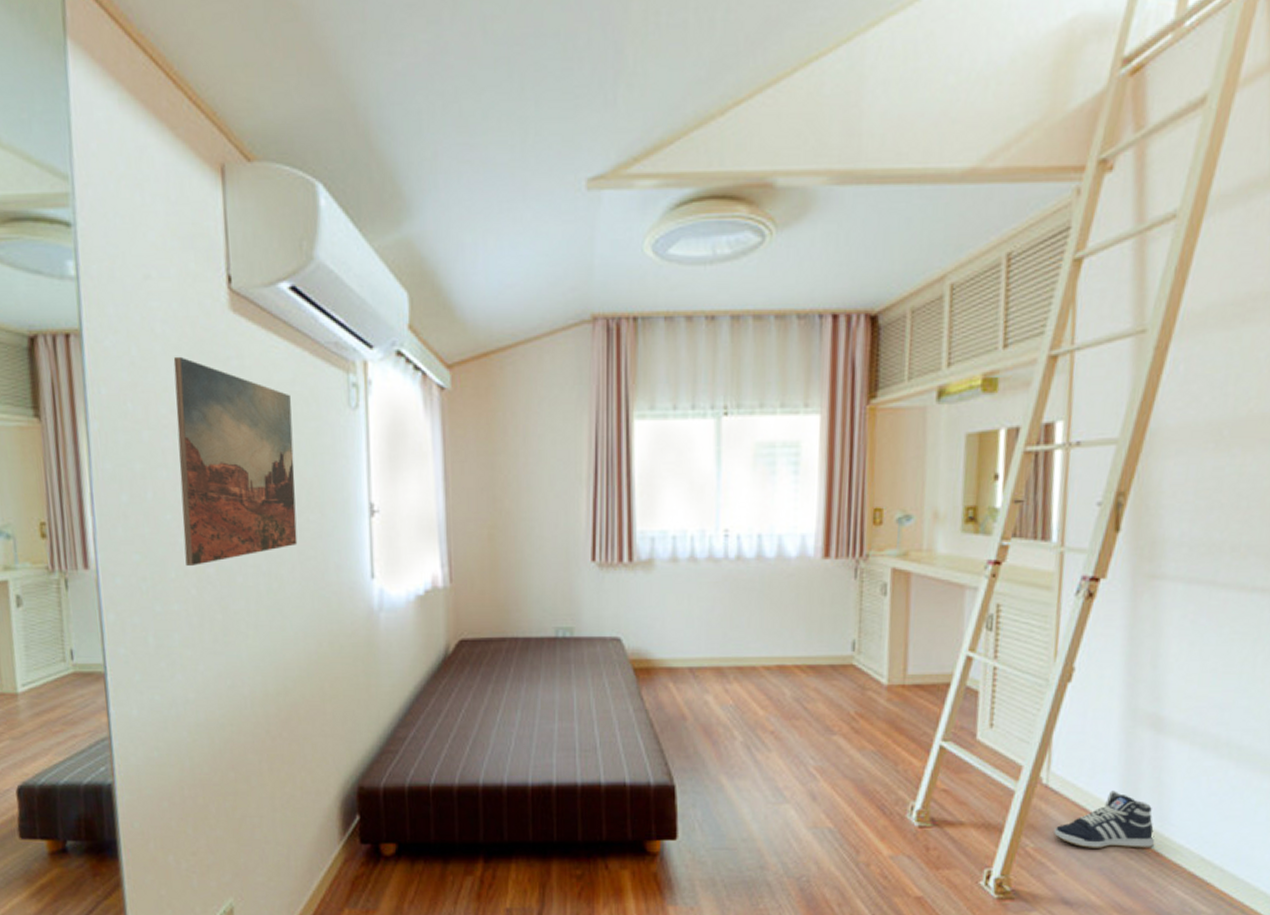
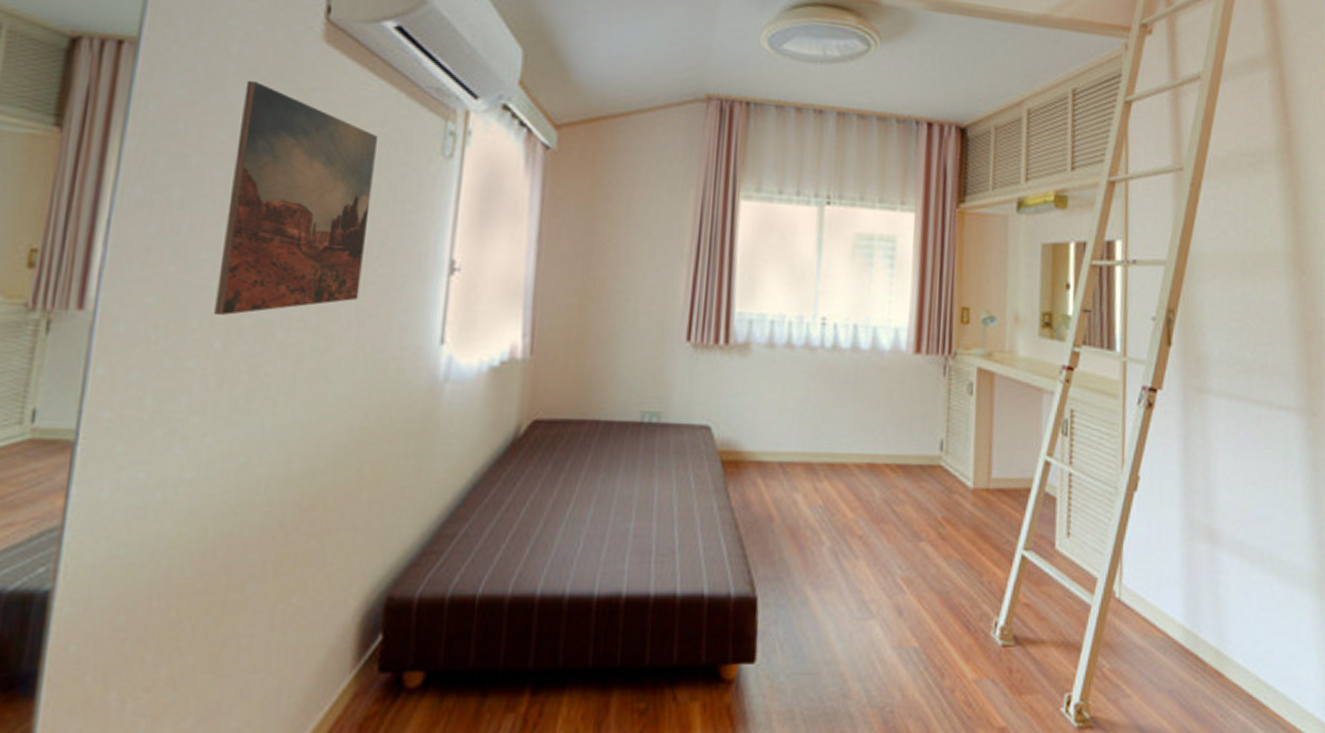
sneaker: present [1054,791,1155,848] -> none [1127,605,1217,668]

